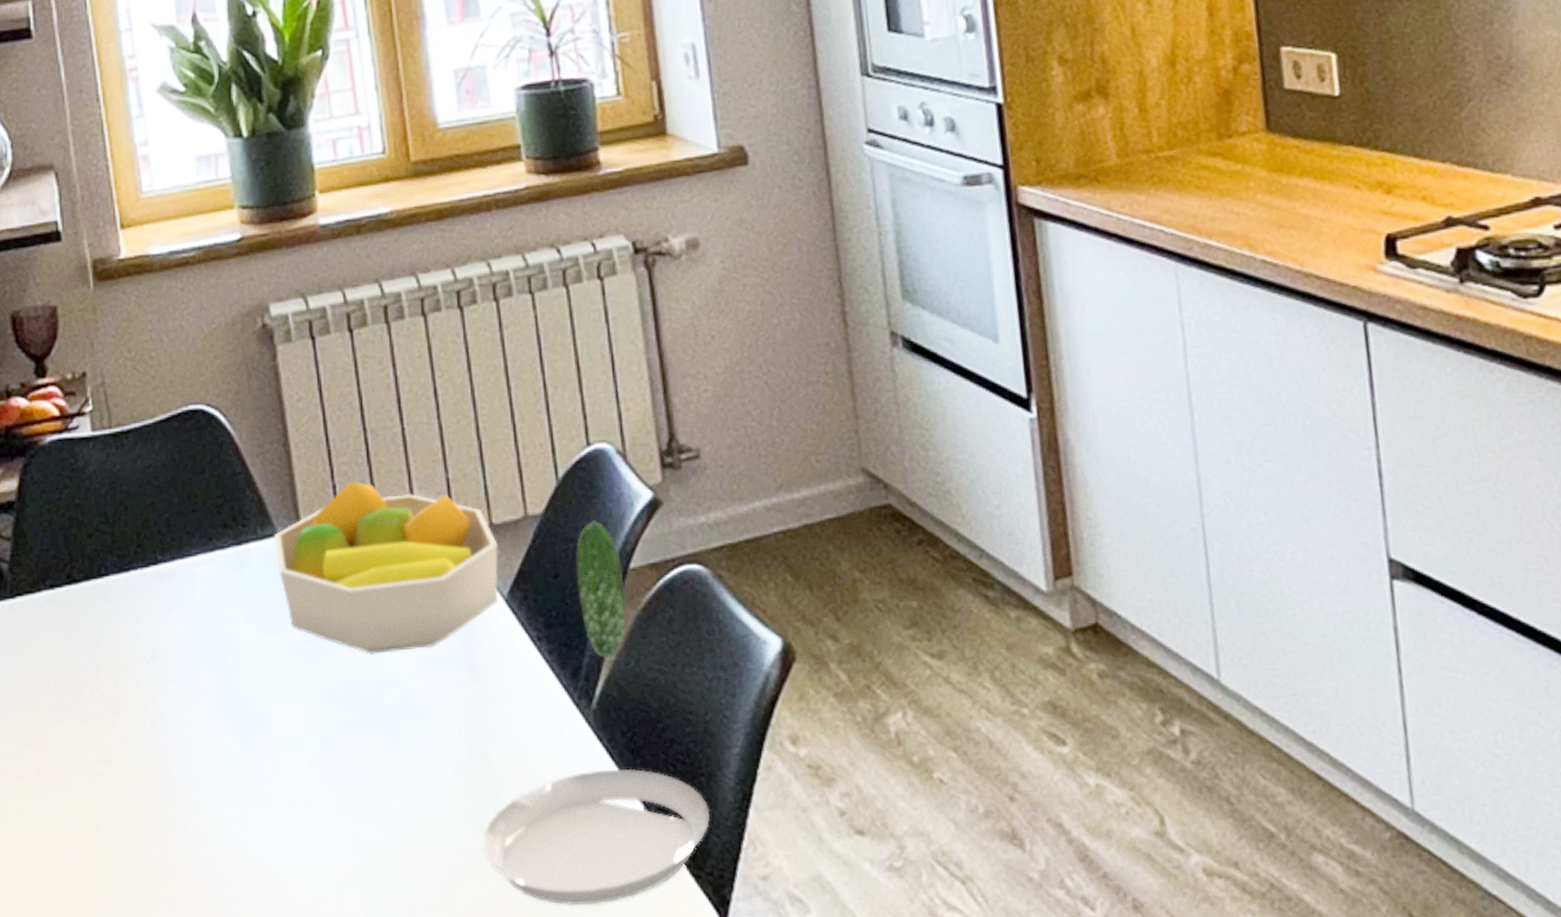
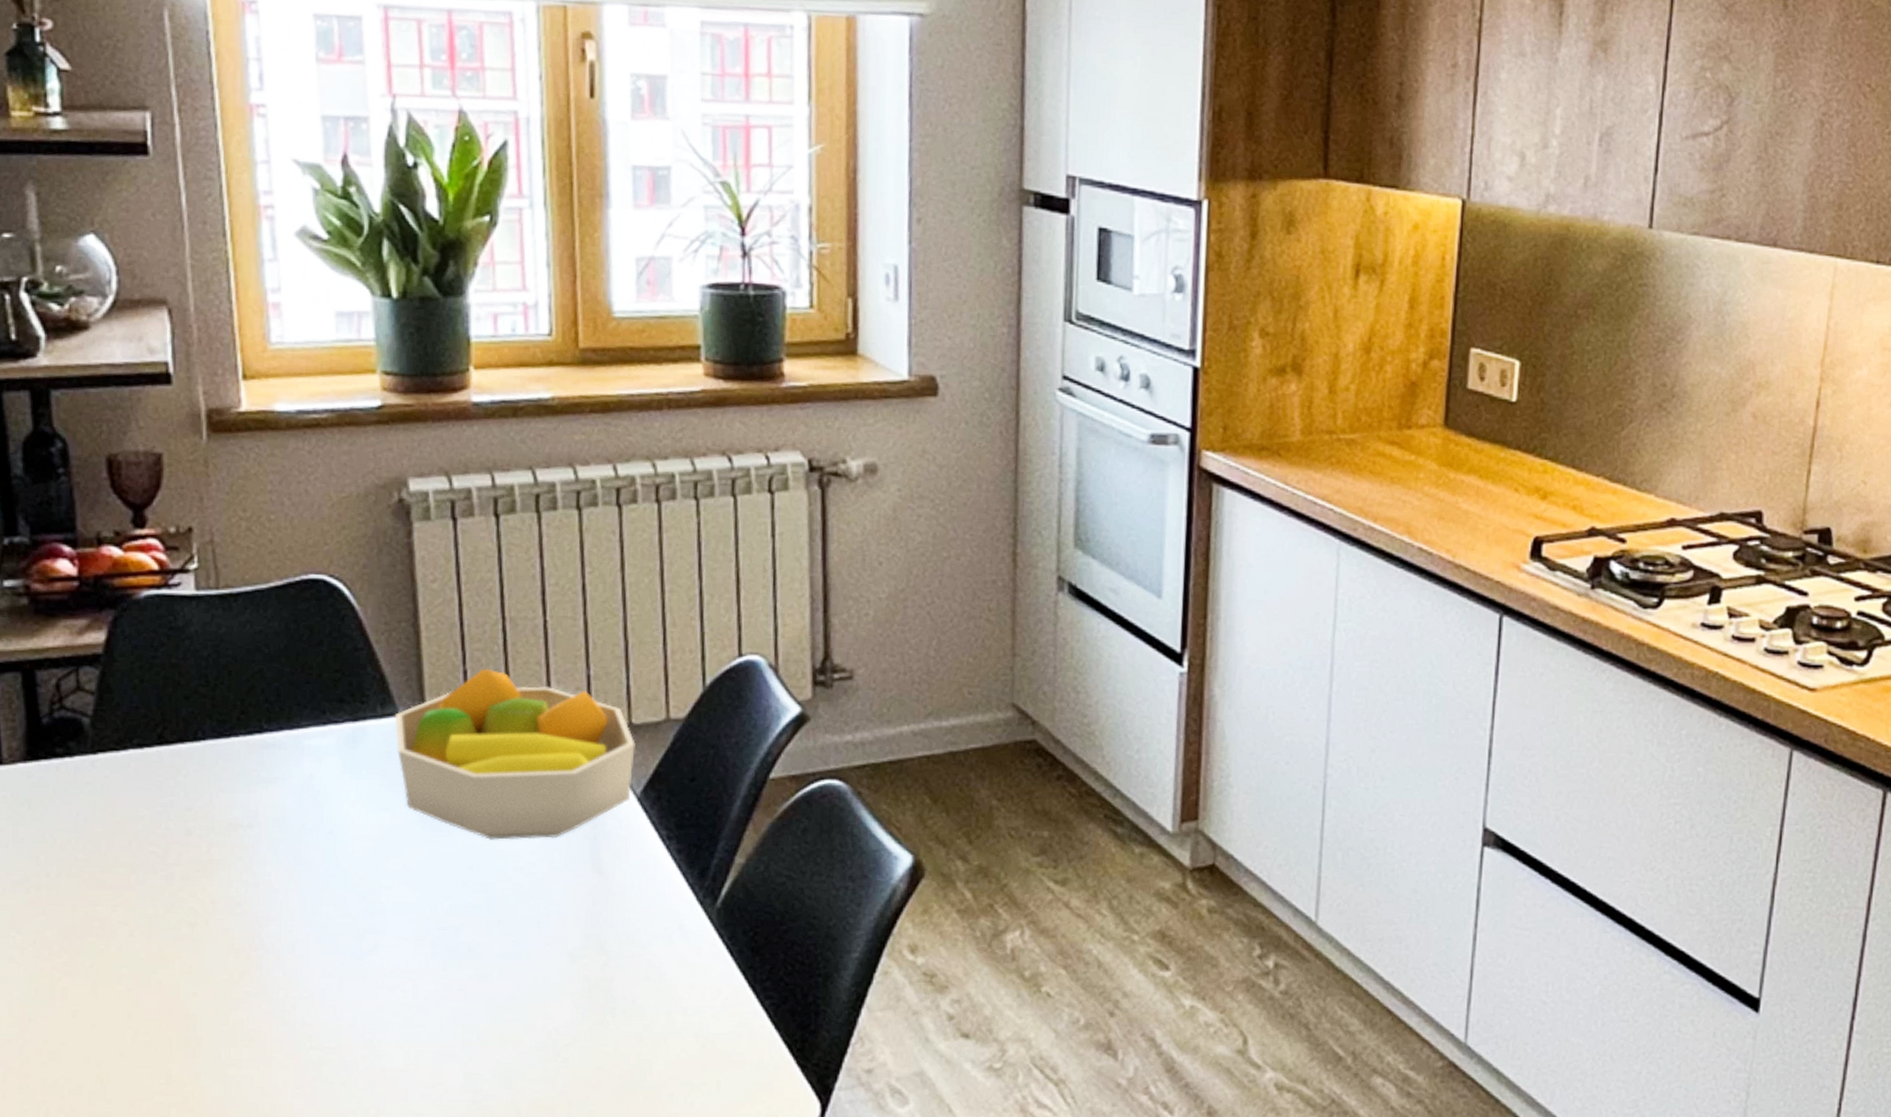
plate: present [481,521,711,906] -> none [590,730,823,1087]

